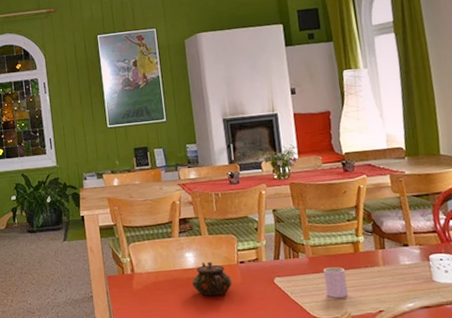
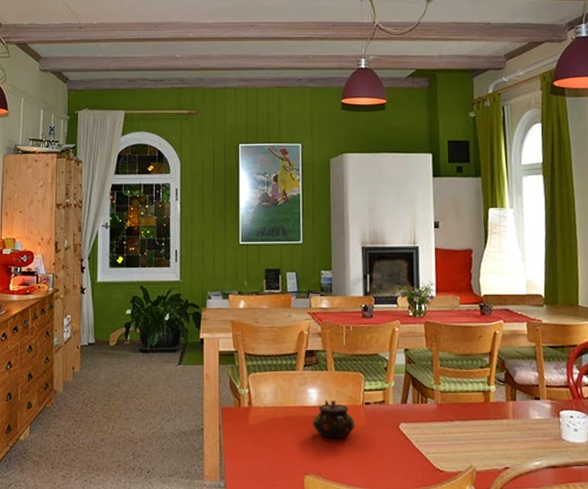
cup: present [323,267,348,298] -> none [451,417,474,450]

